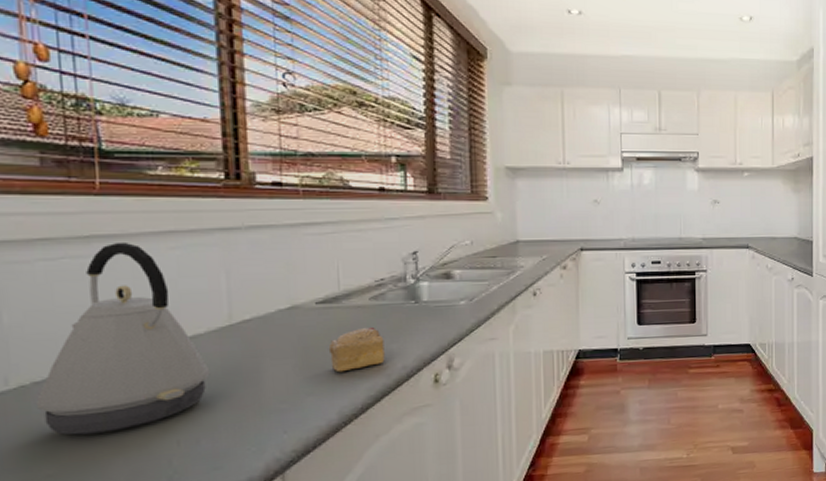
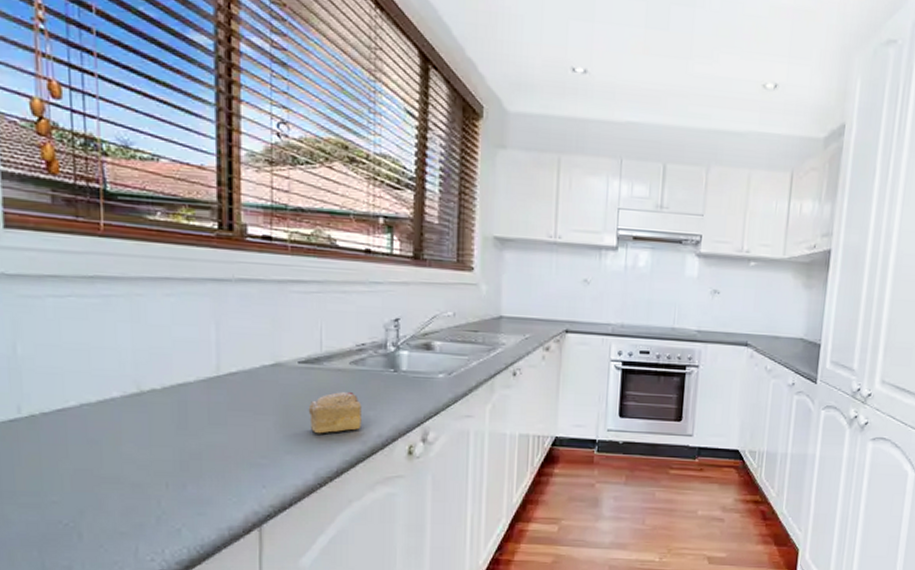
kettle: present [37,241,210,435] -> none [45,284,198,468]

